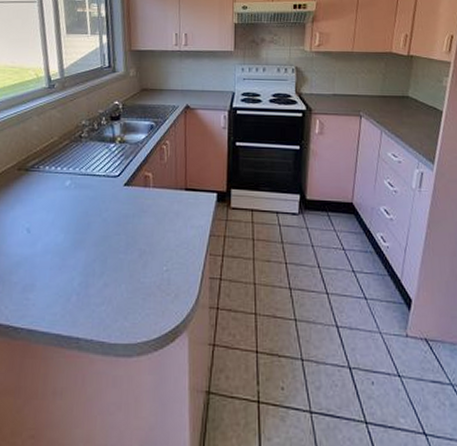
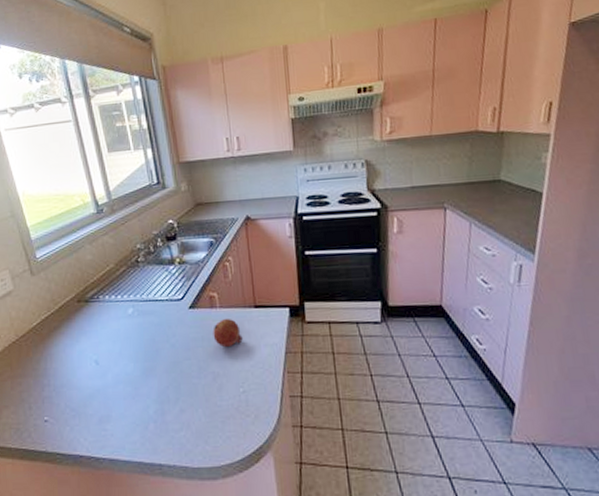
fruit: none [144,197,171,225] -> present [213,318,243,347]

